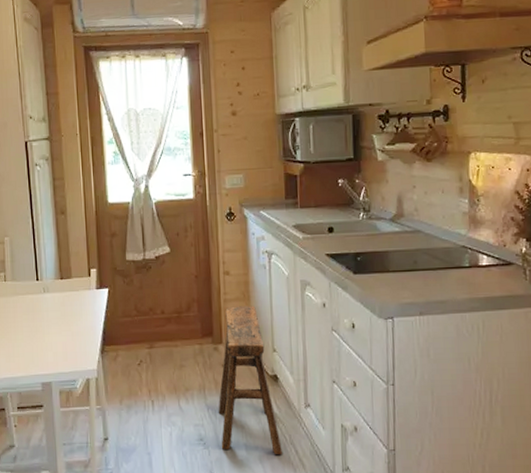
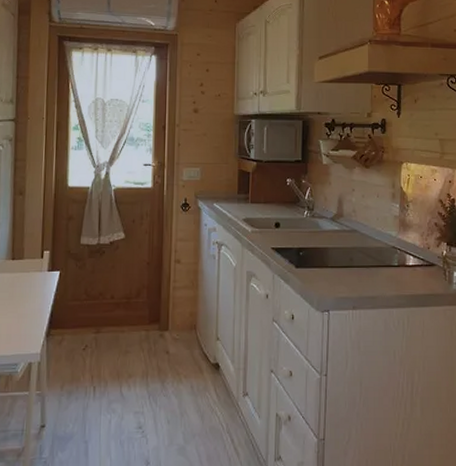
stool: present [218,305,283,455] -> none [159,294,220,444]

